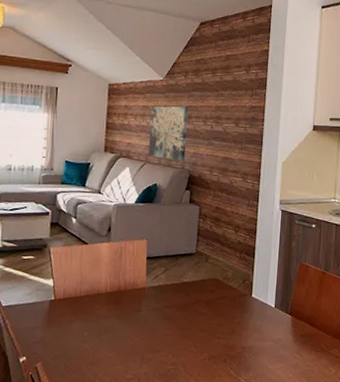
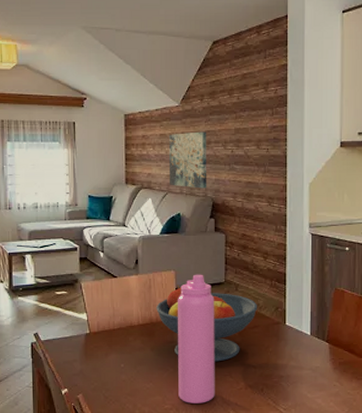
fruit bowl: none [125,254,227,332] -> present [156,285,258,362]
water bottle: none [141,244,185,374] -> present [177,274,215,403]

